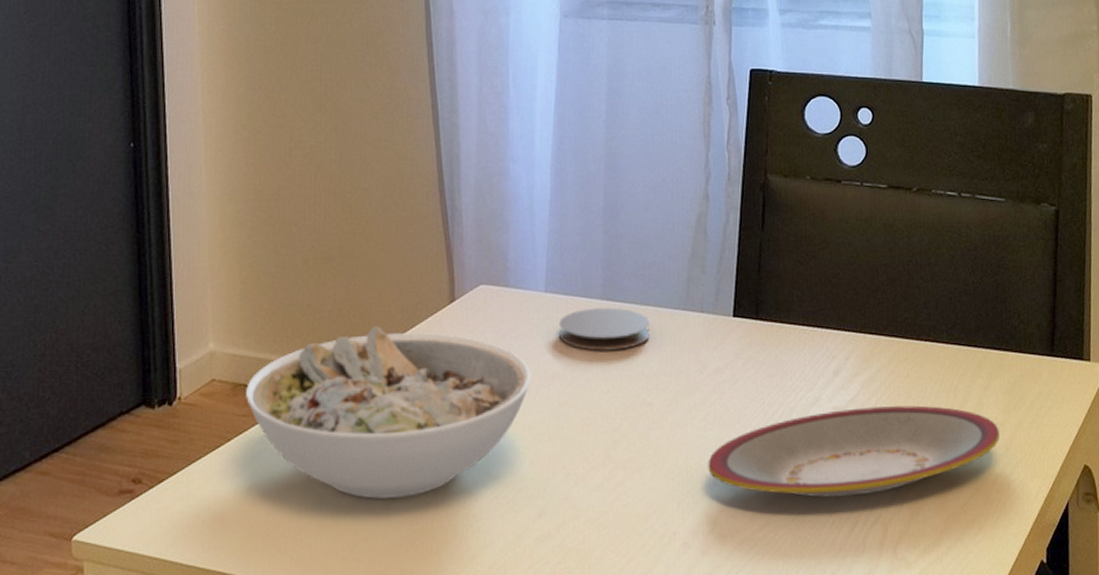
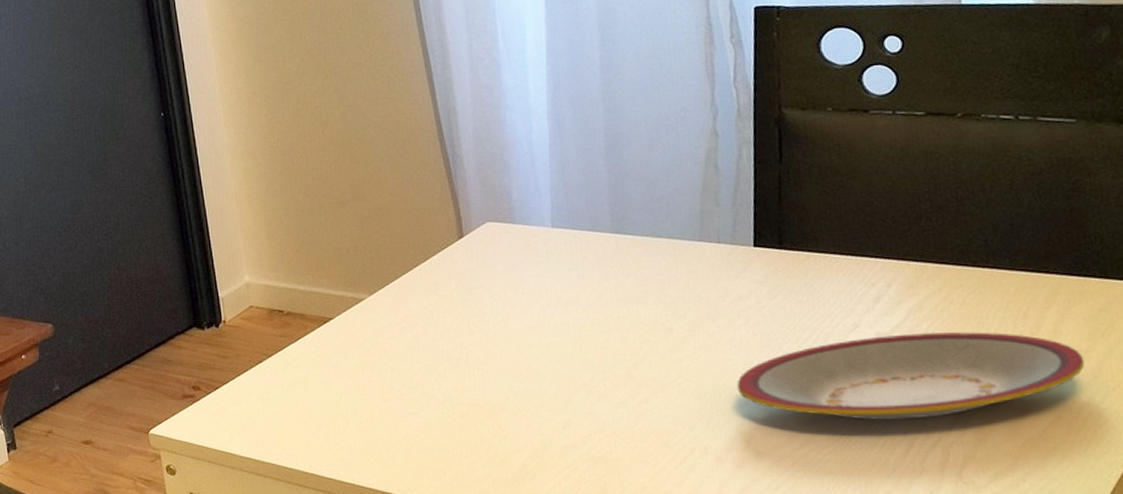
bowl: present [246,325,531,499] -> none [280,260,545,408]
coaster: present [559,307,651,351] -> none [569,240,665,280]

